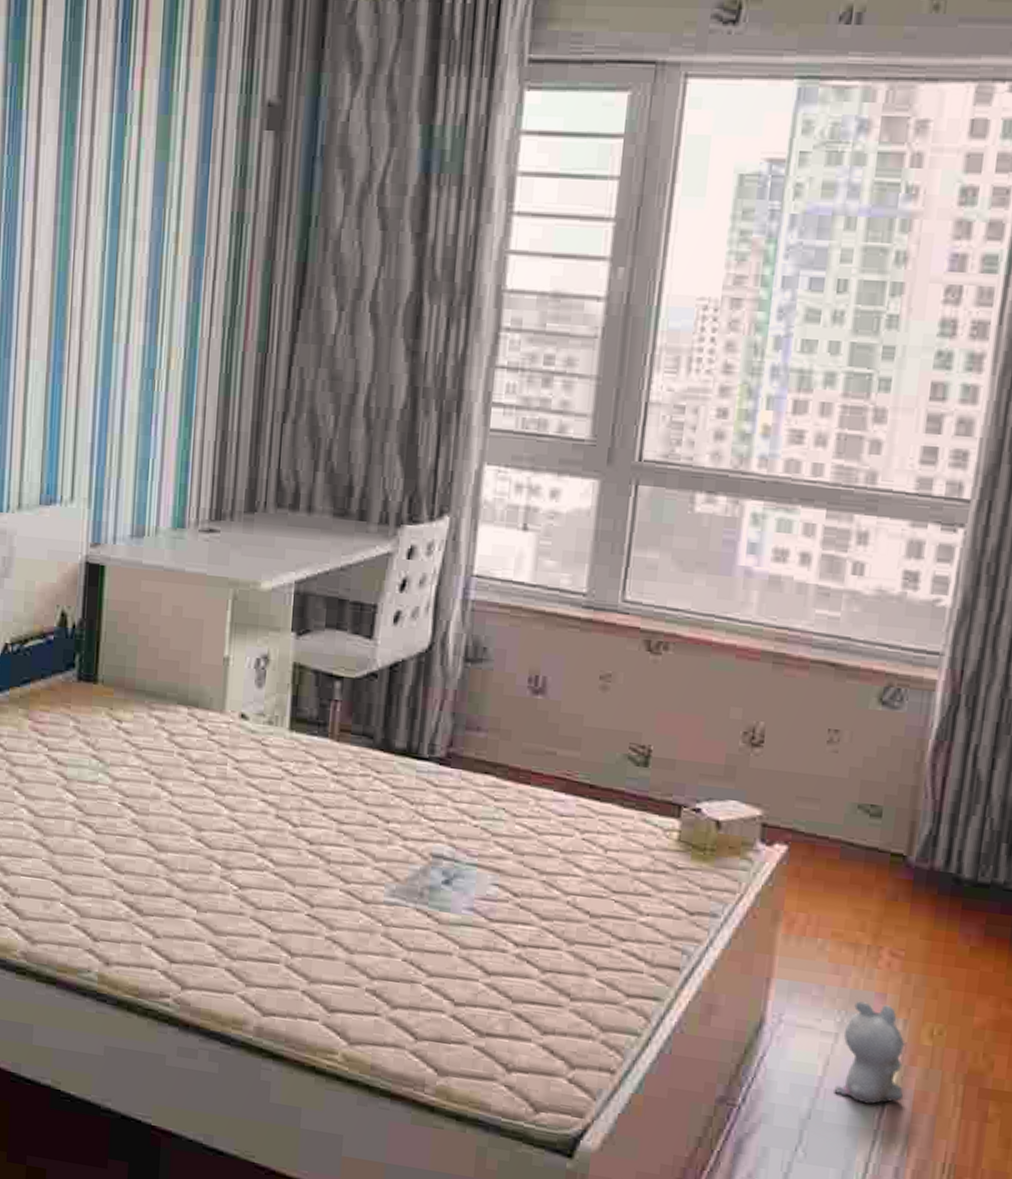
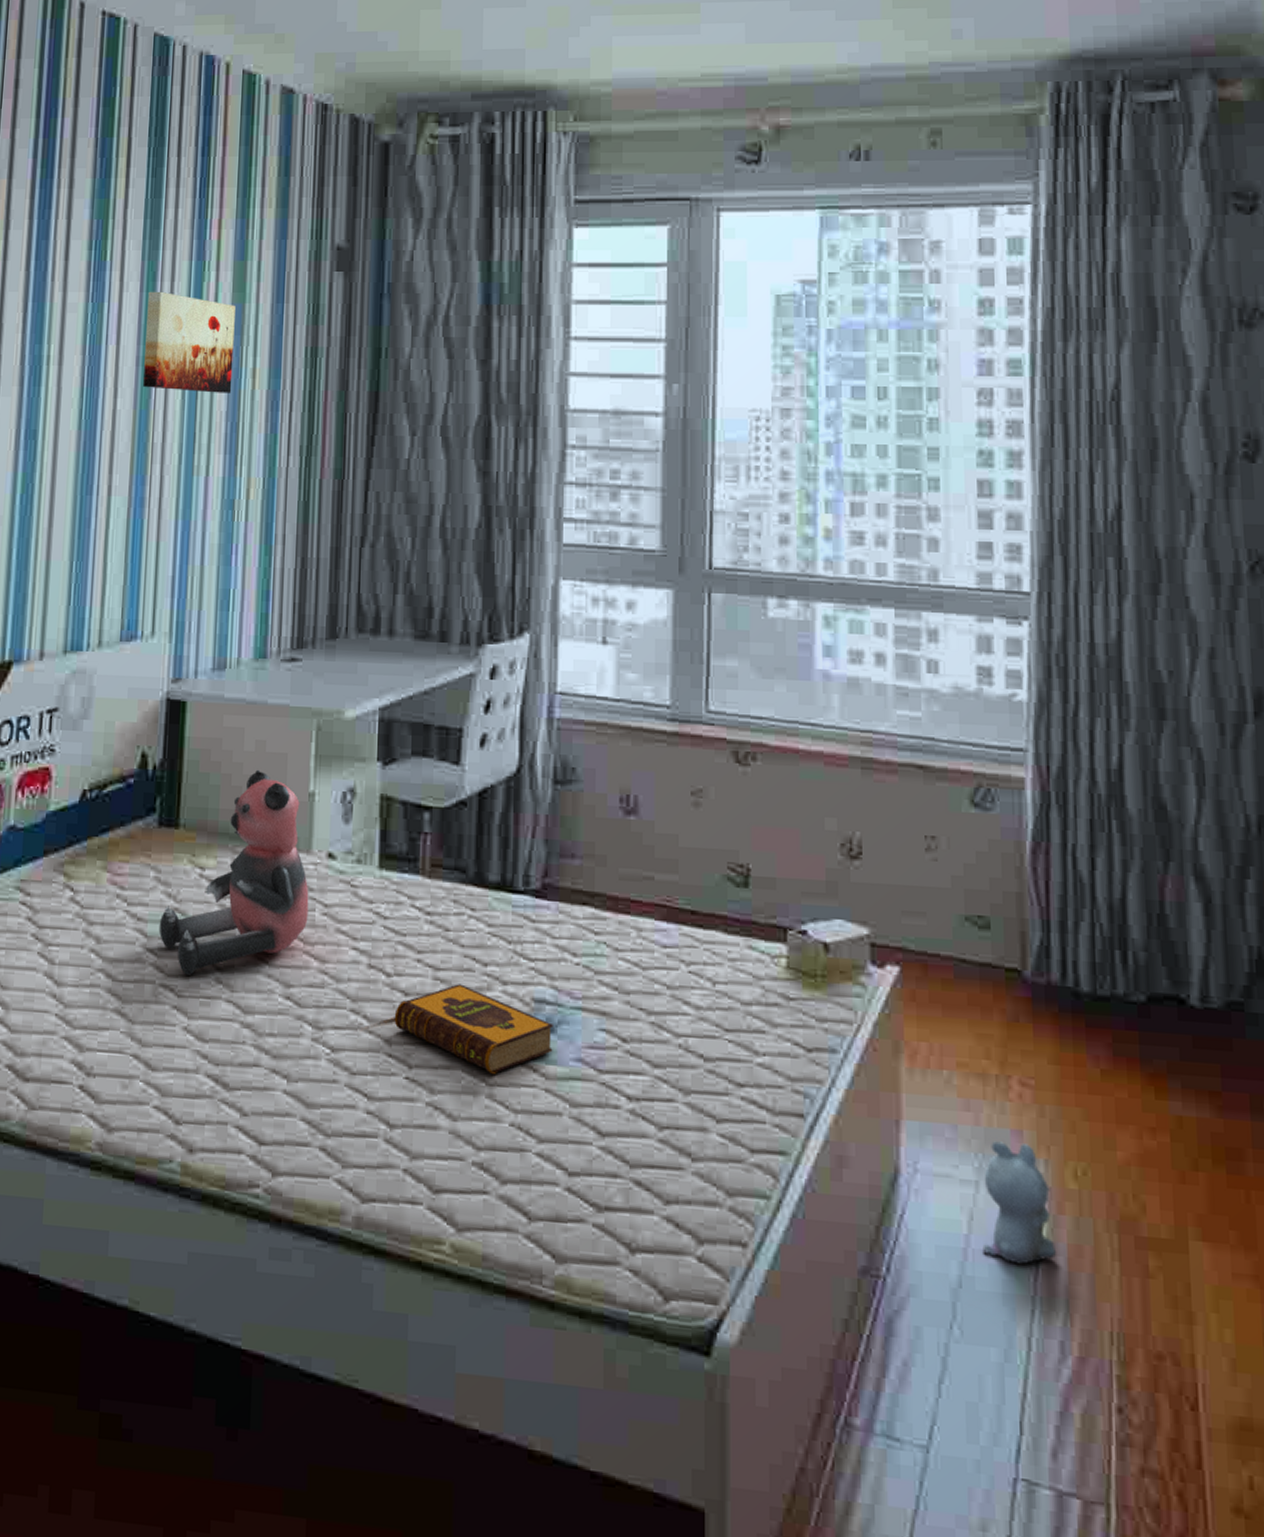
wall art: none [62,144,159,258] -> present [143,291,236,393]
bear: none [78,633,222,815] -> present [159,769,309,975]
hardback book: none [298,837,449,917] -> present [394,984,553,1074]

